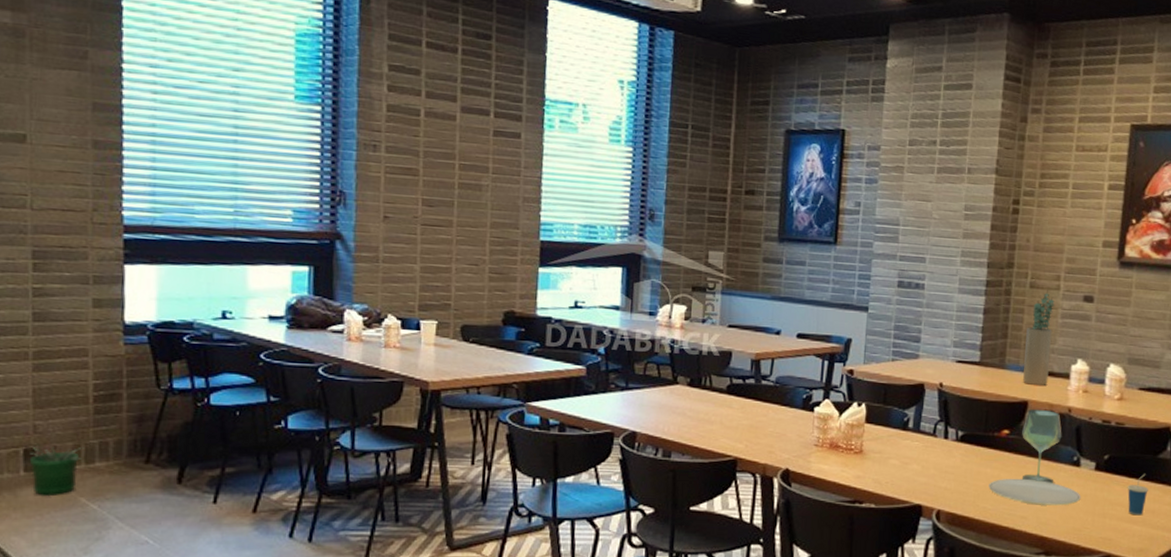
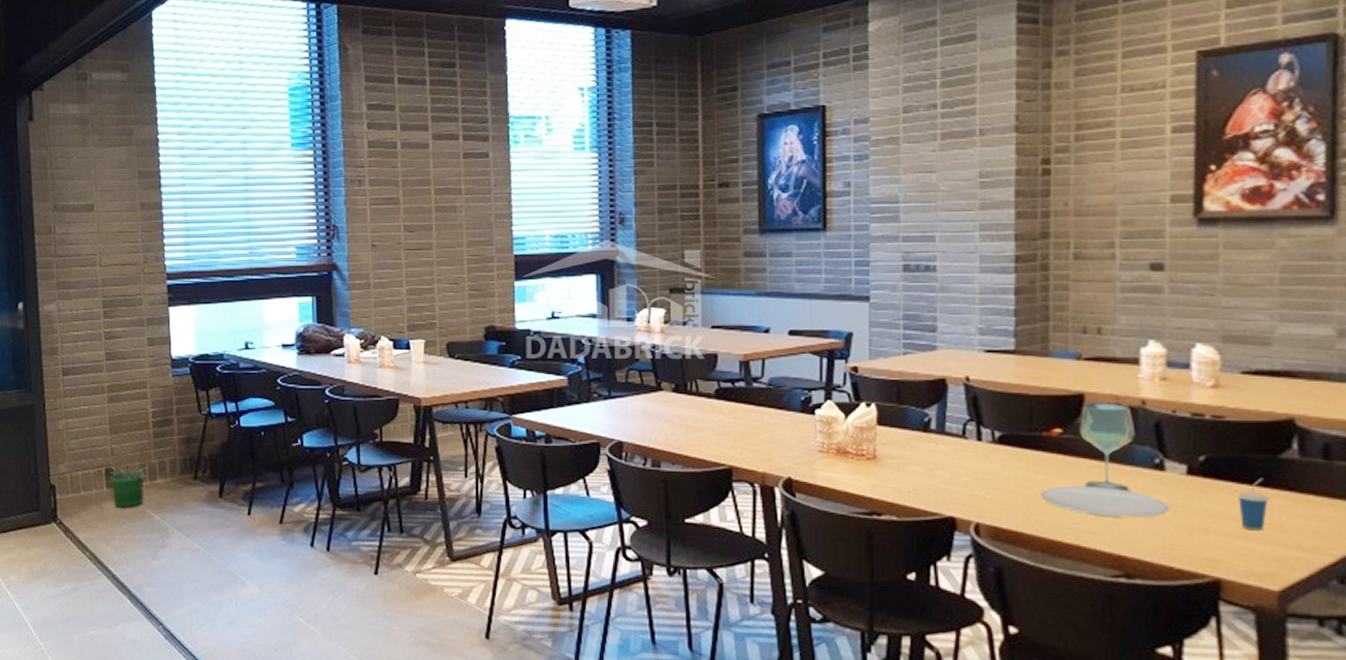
vase: present [1023,289,1055,386] -> none [1074,259,1110,375]

